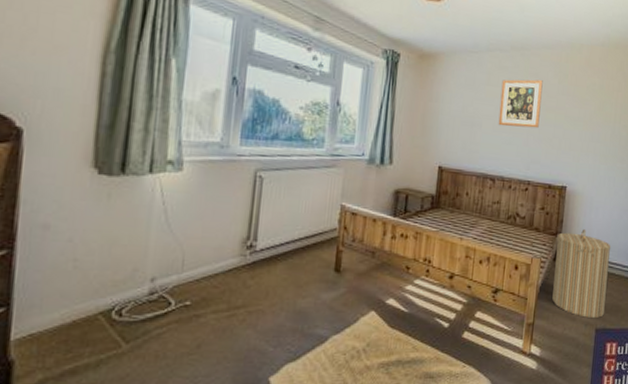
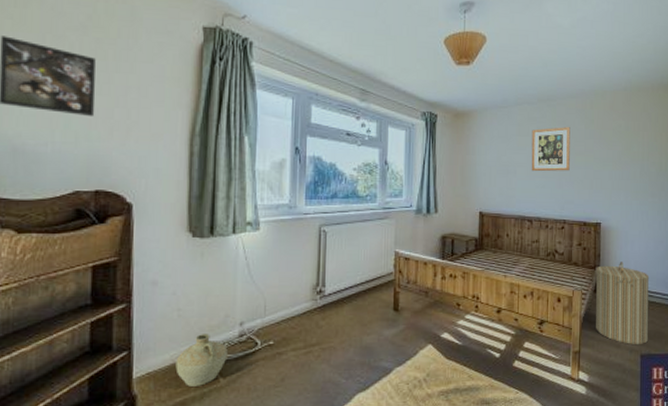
ceramic jug: none [66,290,134,352] -> present [175,334,228,387]

